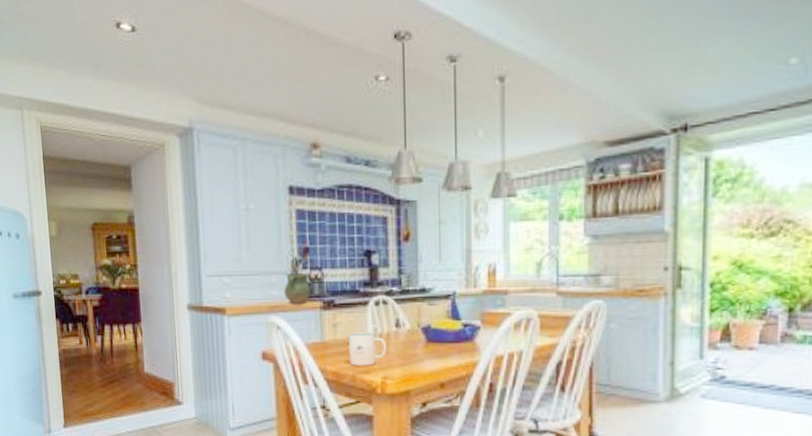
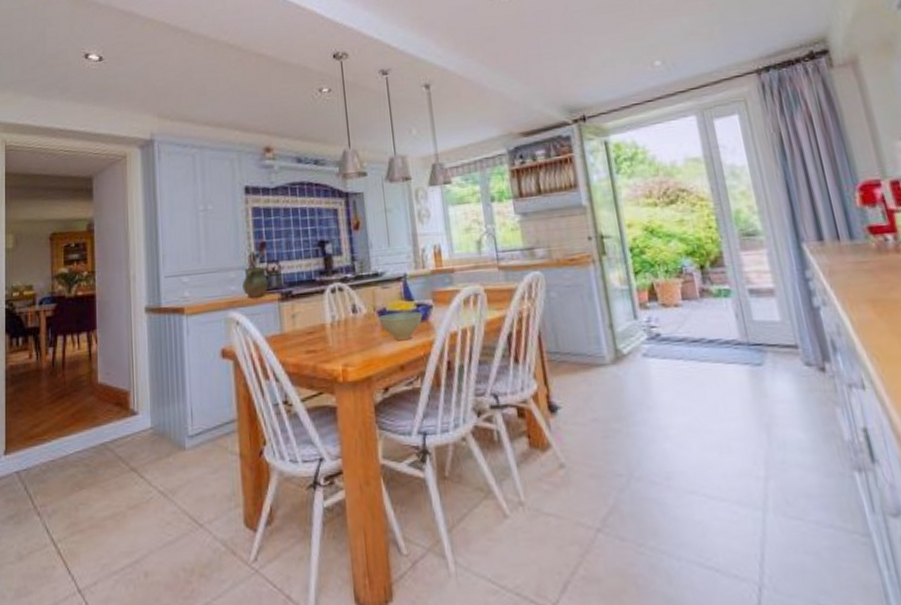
mug: present [348,333,387,366] -> none [307,320,346,356]
bowl: none [422,331,468,359] -> present [379,311,423,341]

